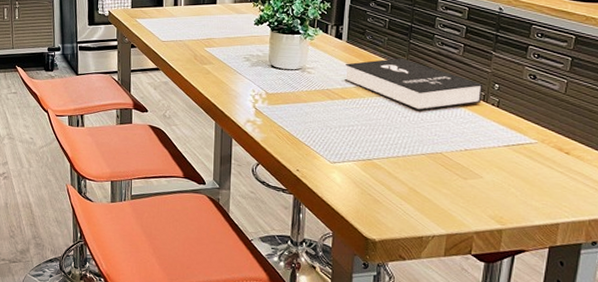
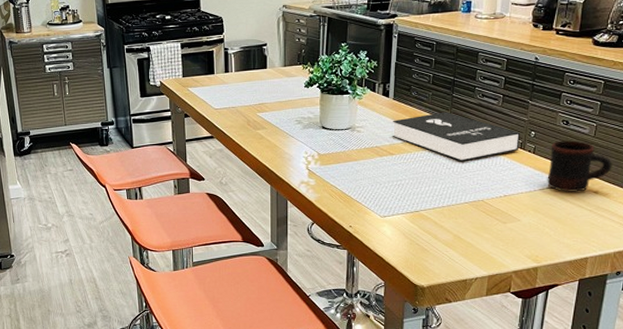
mug: none [512,95,586,152] -> present [547,140,612,192]

